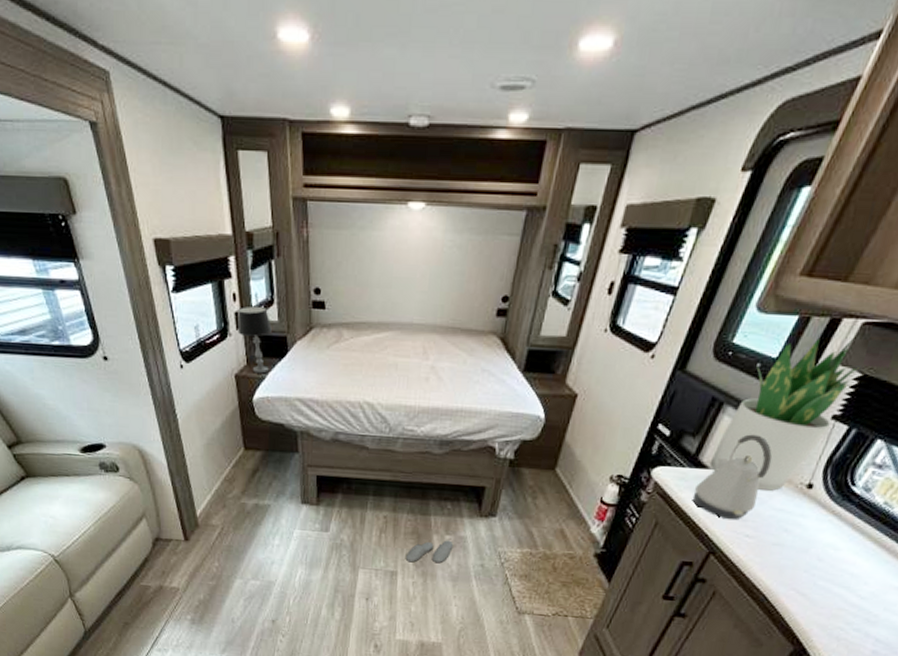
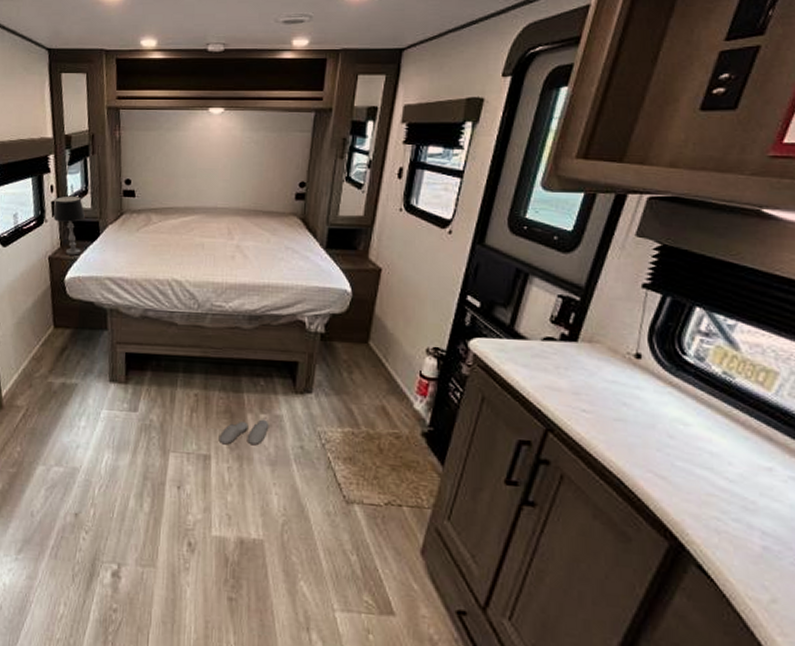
kettle: present [692,434,773,520] -> none [516,304,592,394]
planter: present [709,337,859,491] -> none [527,211,657,362]

